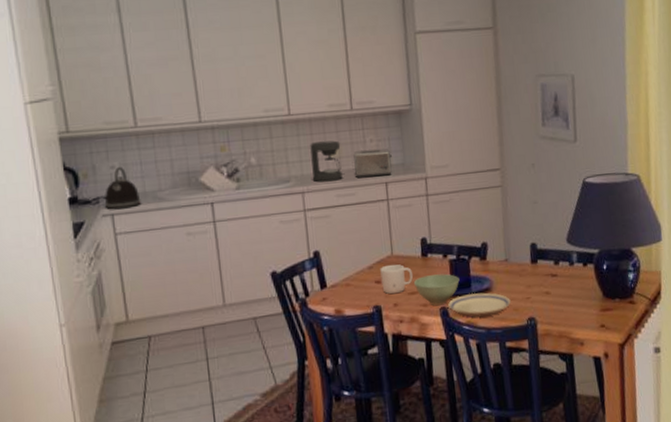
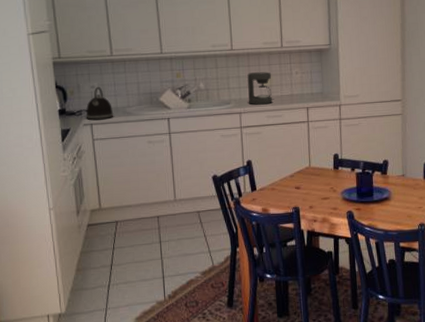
toaster: present [353,148,392,179] -> none [282,80,313,103]
mug: present [380,264,414,294] -> none [300,174,327,199]
bowl: present [413,274,460,306] -> none [326,184,364,210]
plate: present [448,292,511,317] -> none [354,201,406,221]

